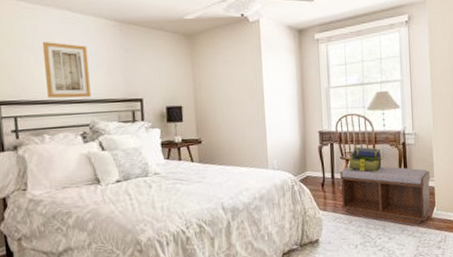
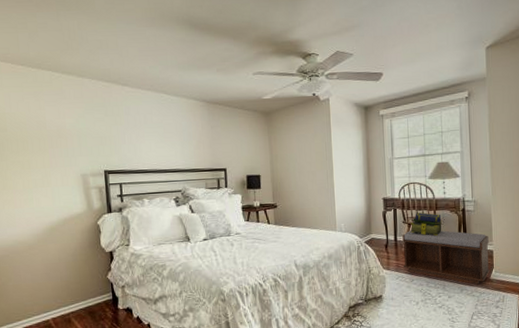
wall art: present [42,41,91,98] -> none [142,119,183,168]

